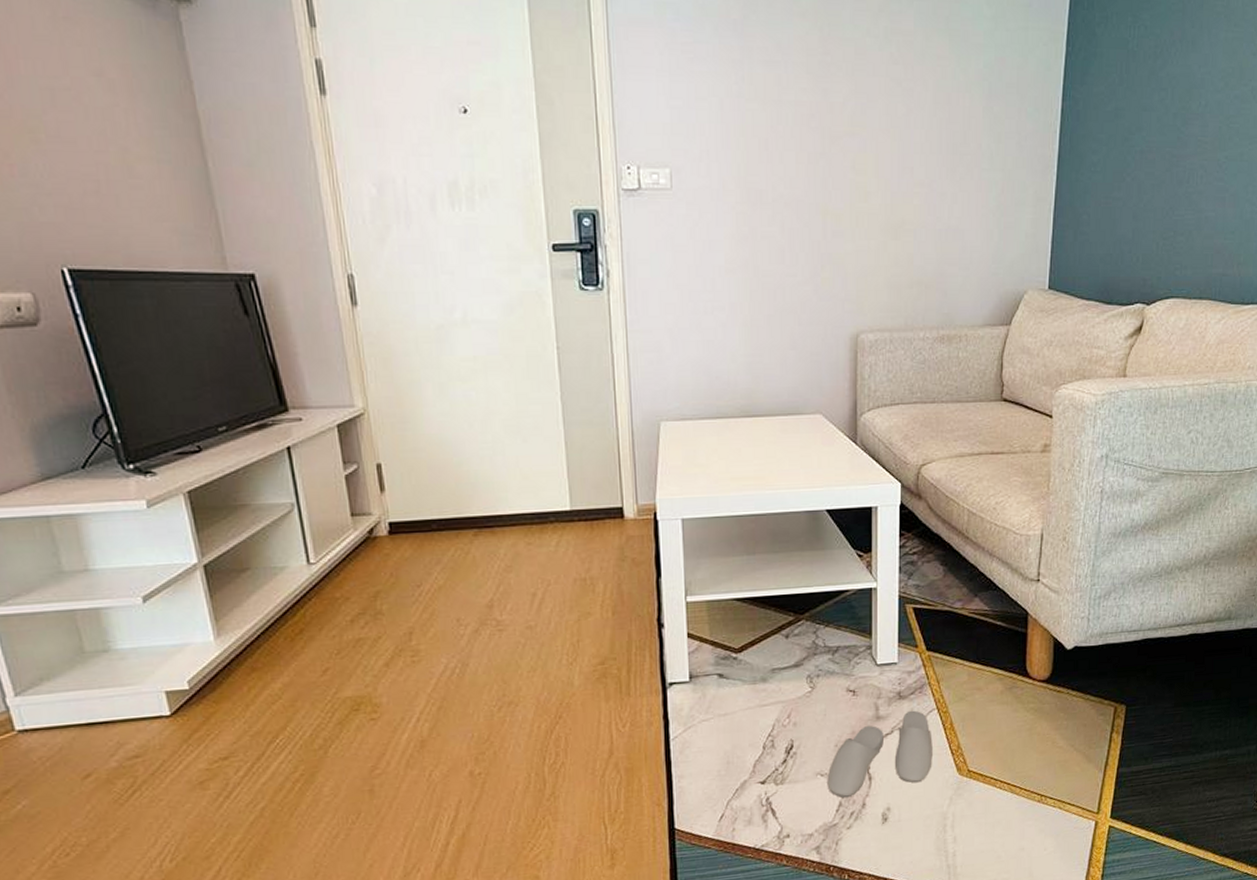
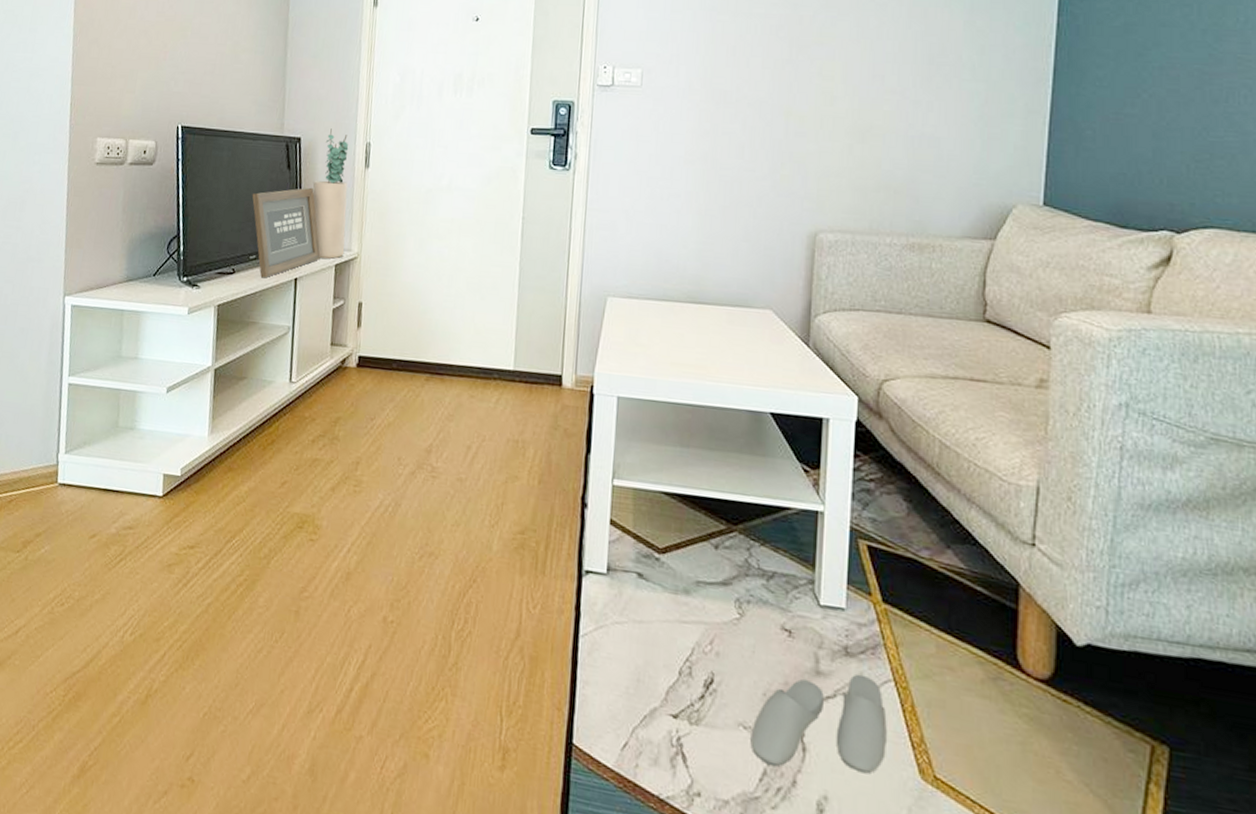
picture frame: none [201,335,316,452] -> present [252,187,321,278]
vase: none [284,260,346,421] -> present [312,128,349,259]

